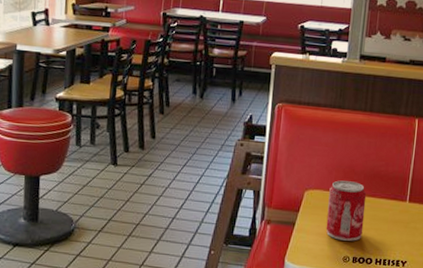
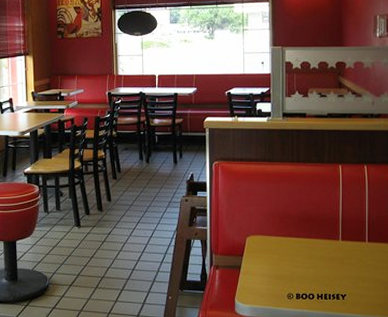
beverage can: present [326,180,367,241] -> none [268,225,303,279]

